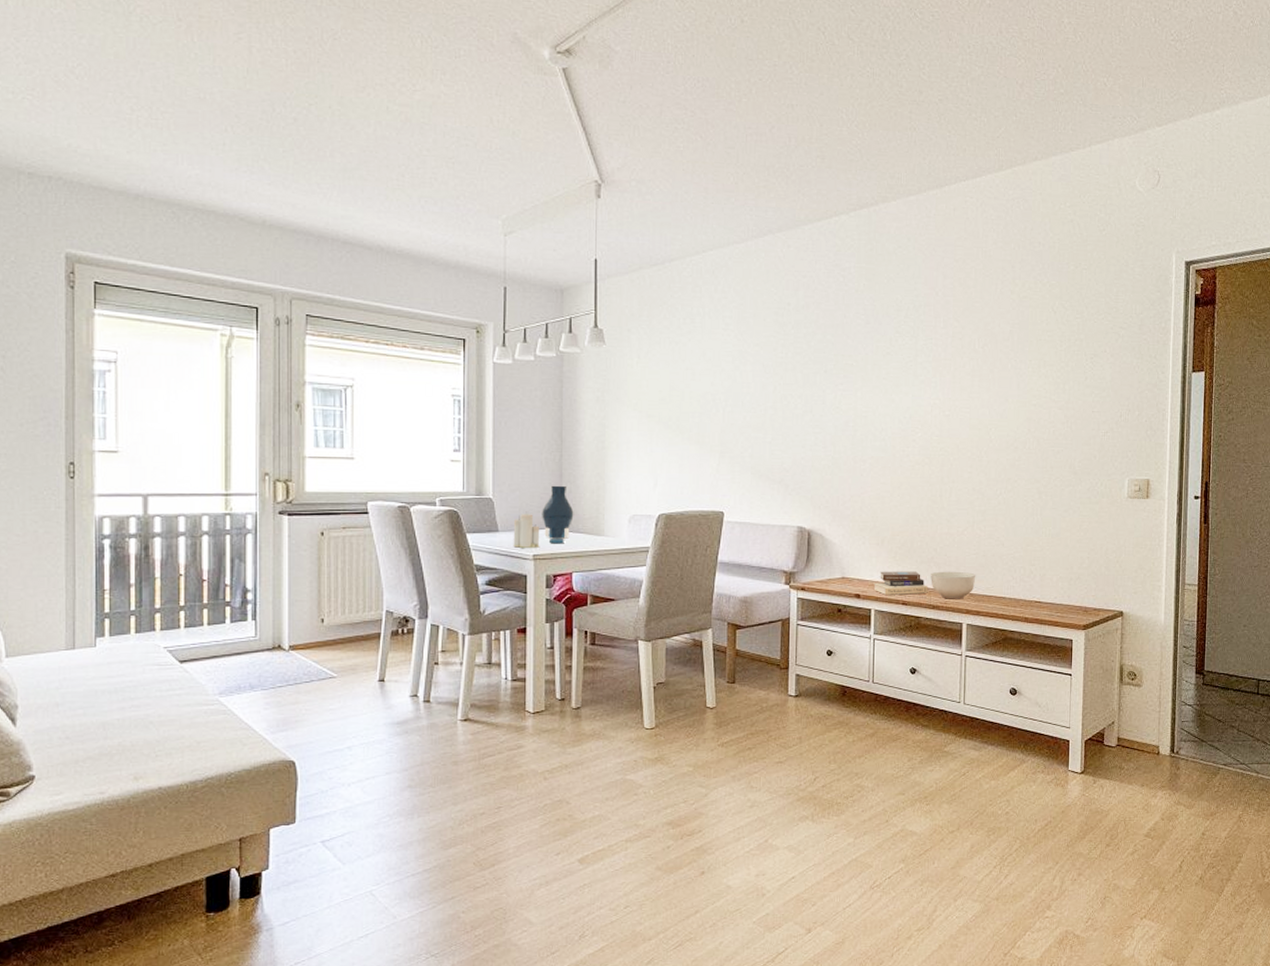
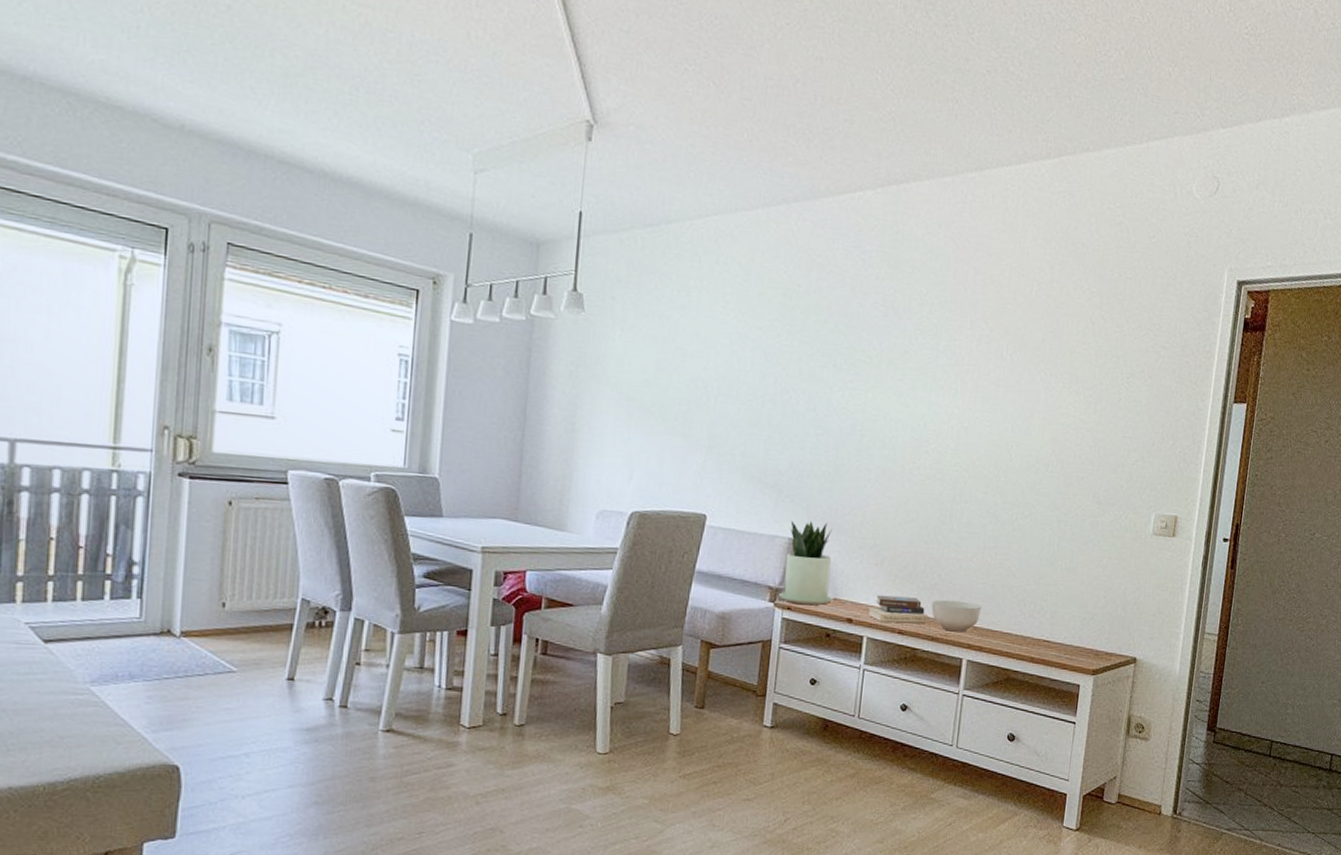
candle: present [513,511,540,548] -> none [459,496,493,539]
vase: present [542,485,574,544] -> none [495,468,534,537]
planter: none [793,510,842,585] -> present [779,520,833,605]

